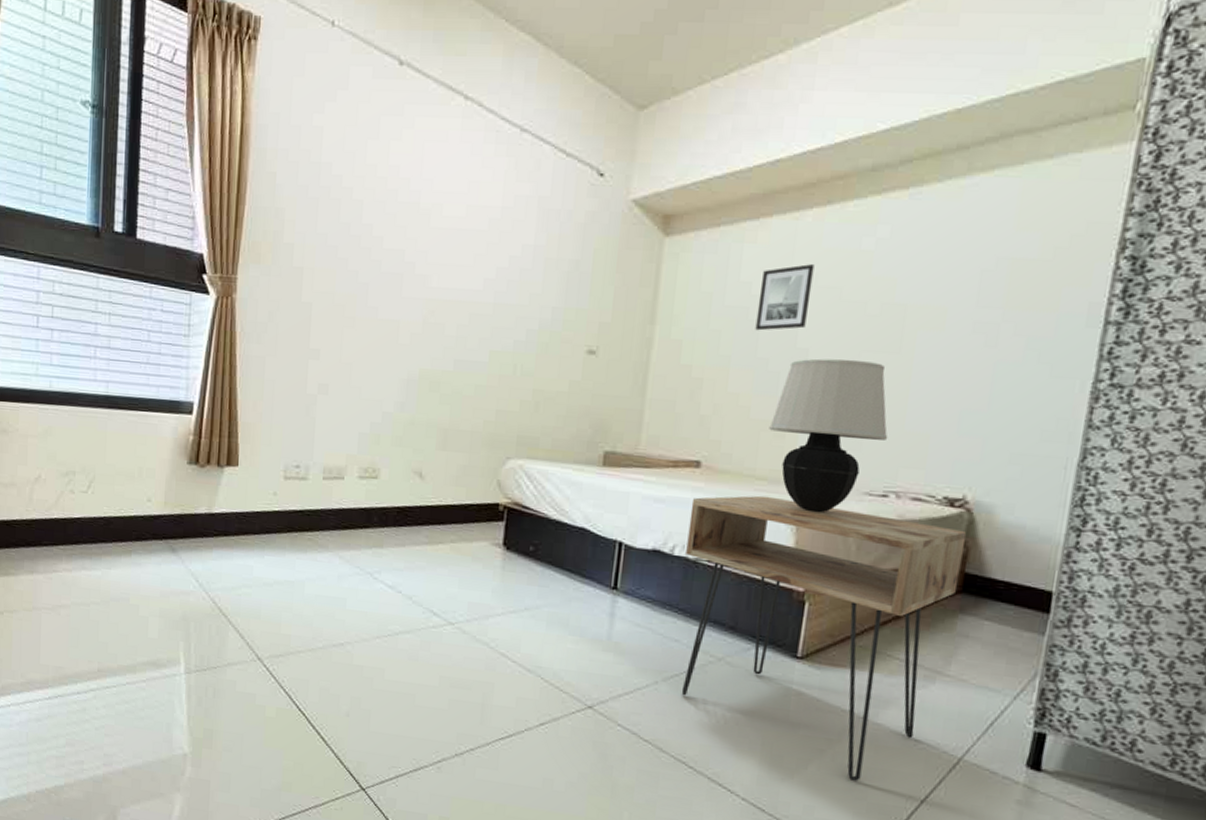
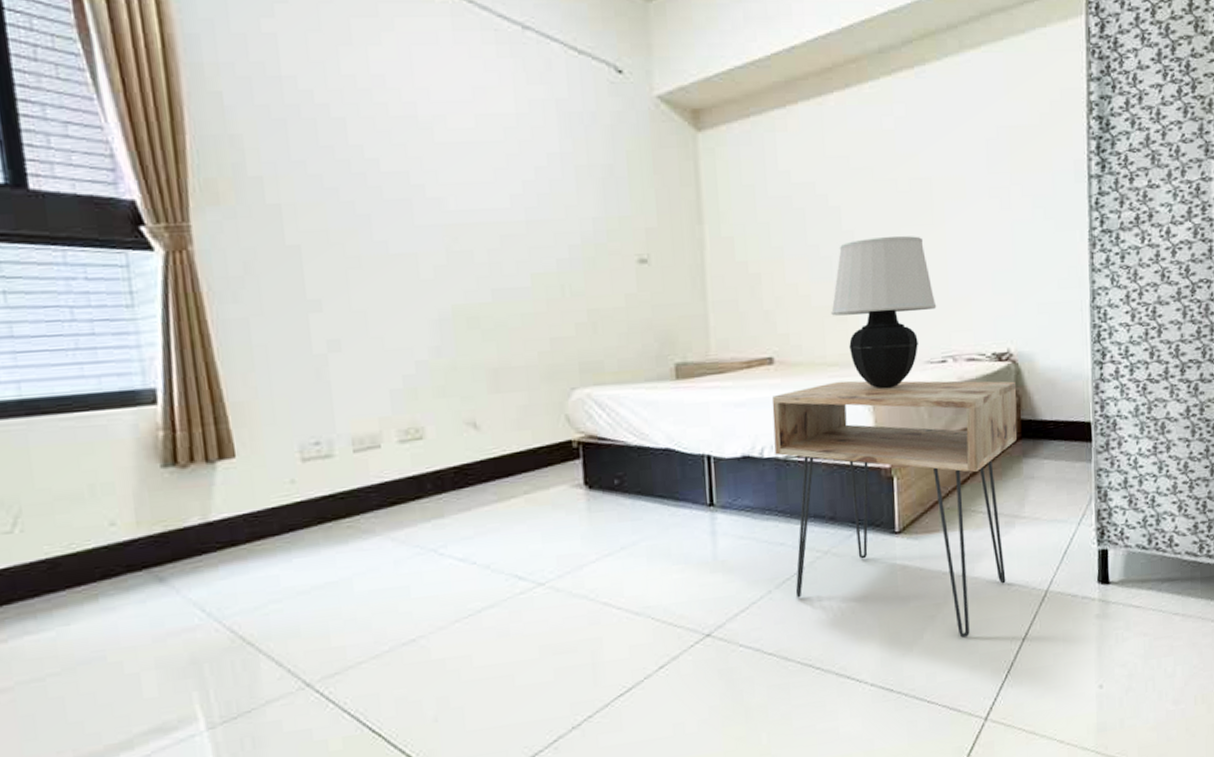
wall art: present [755,264,815,331] -> none [799,148,847,218]

